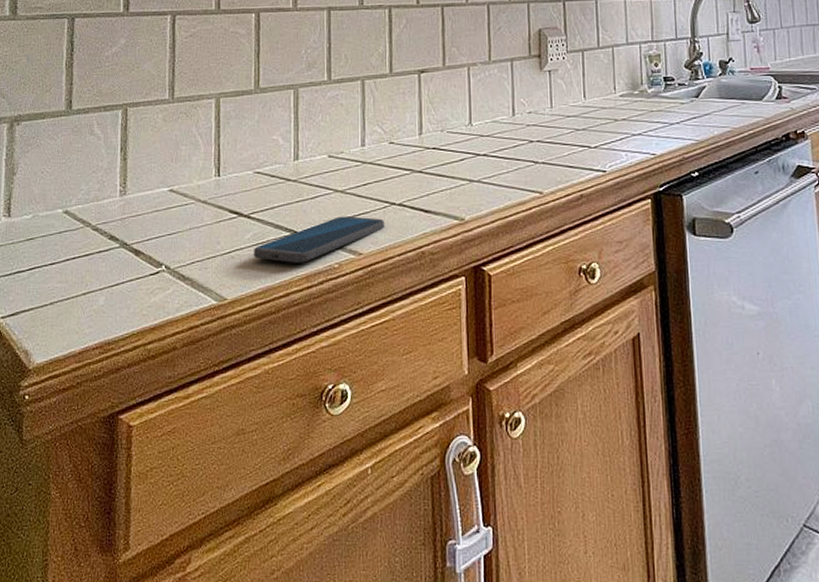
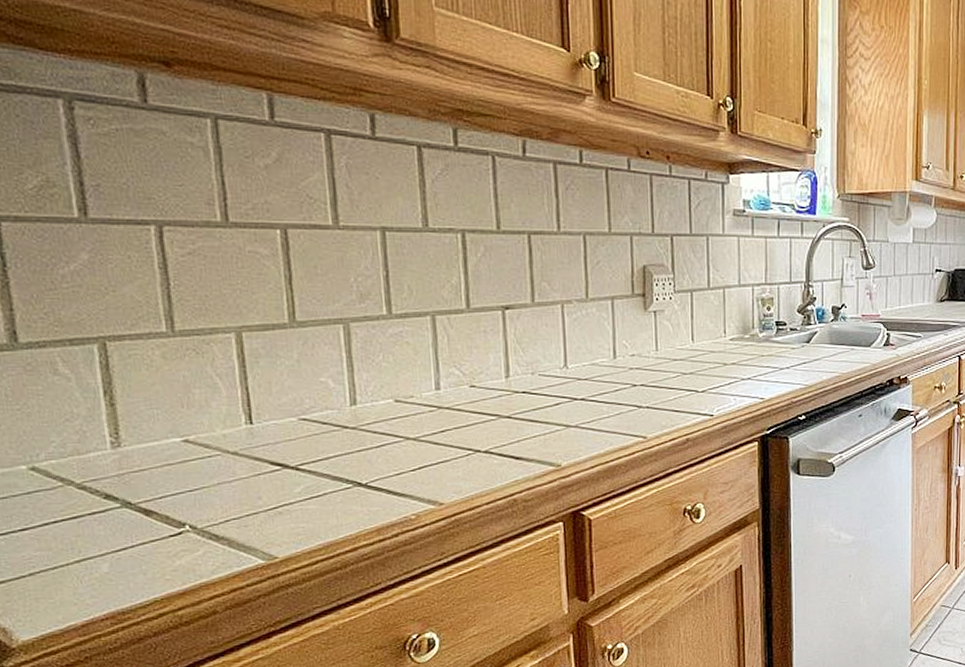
smartphone: present [254,216,385,263] -> none [307,465,470,516]

